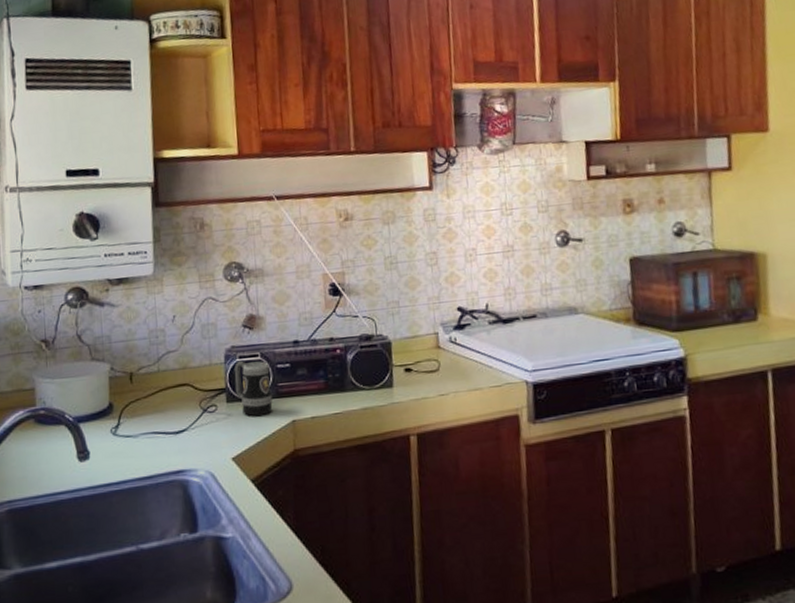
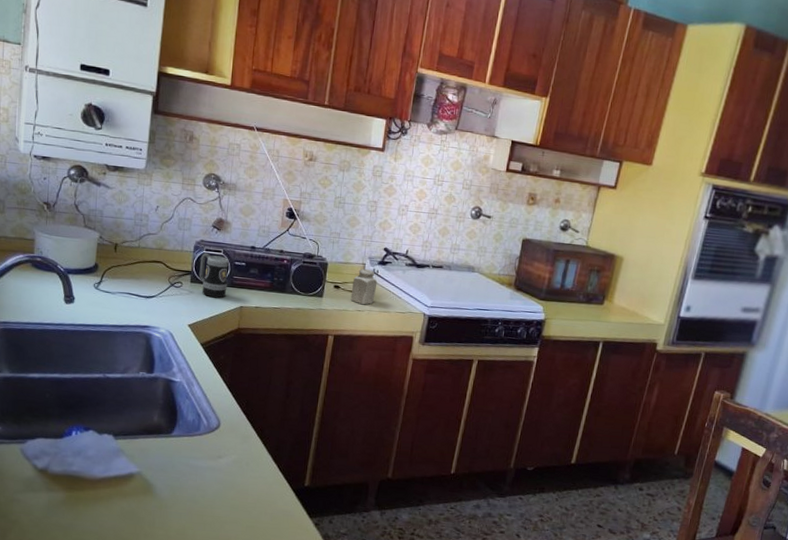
salt shaker: none [427,338,459,387] -> present [350,268,378,305]

